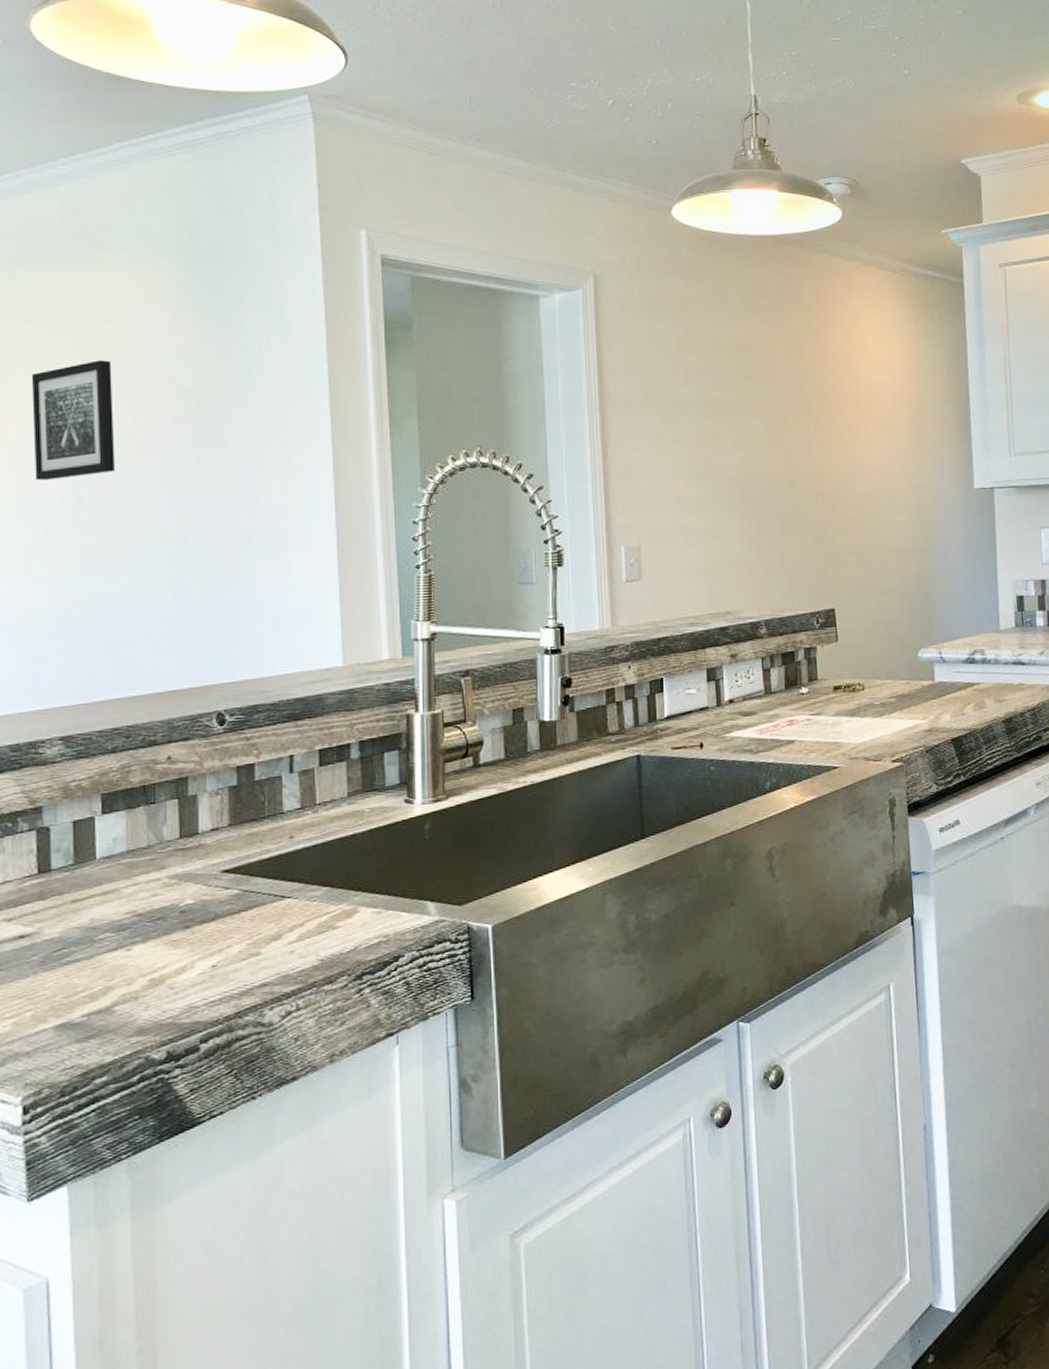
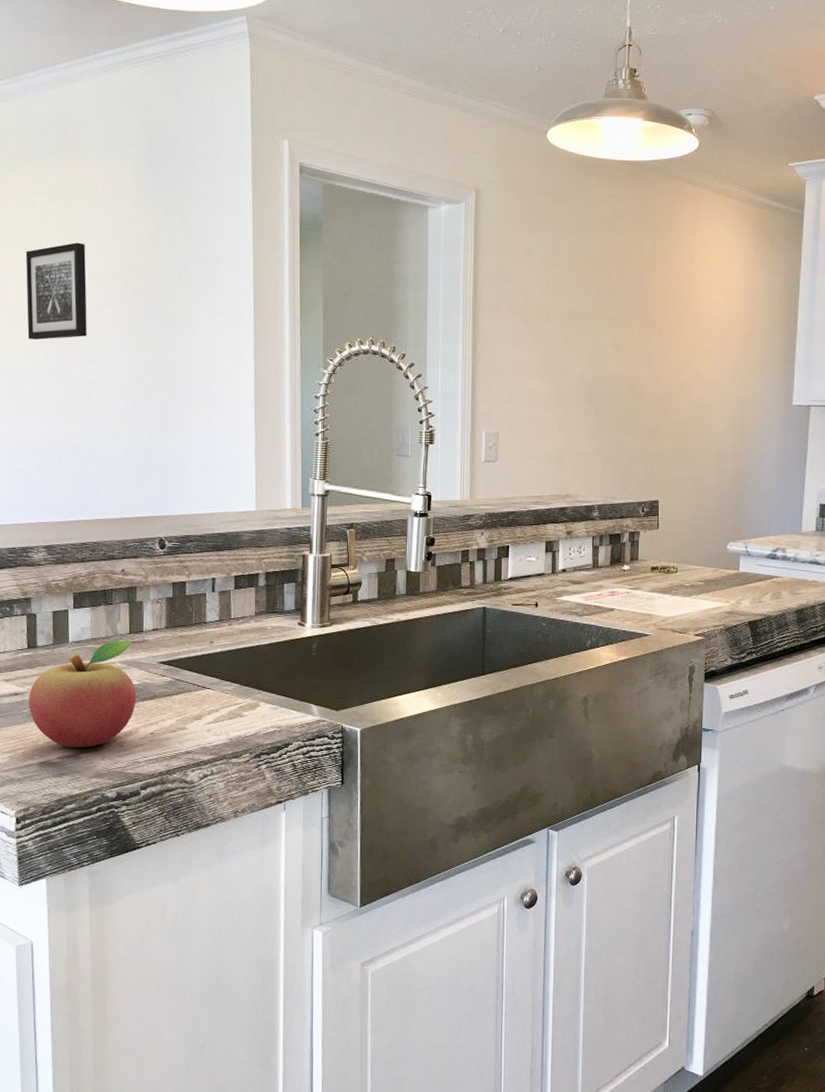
fruit: none [39,847,191,1000] -> present [28,640,136,748]

